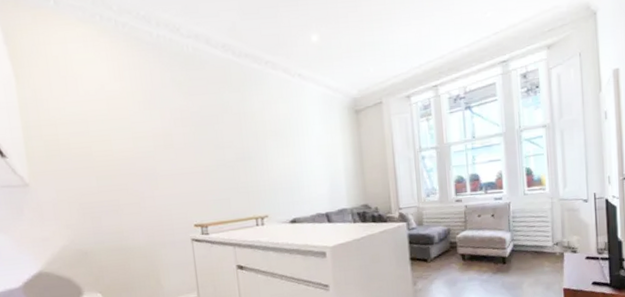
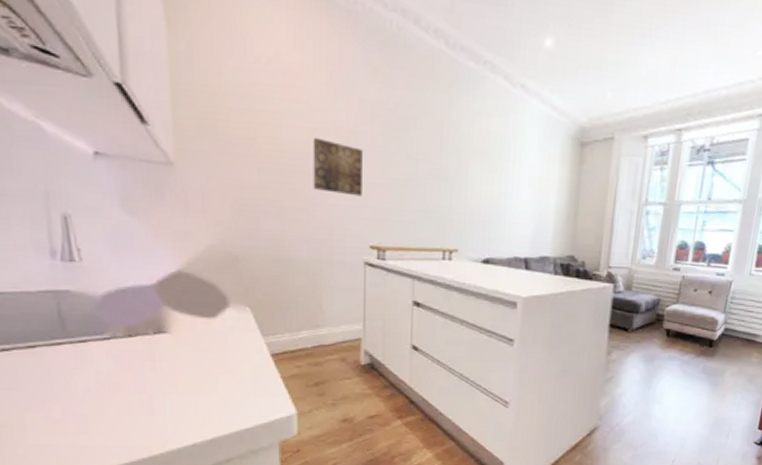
wall art: none [137,144,182,187] -> present [313,137,362,197]

